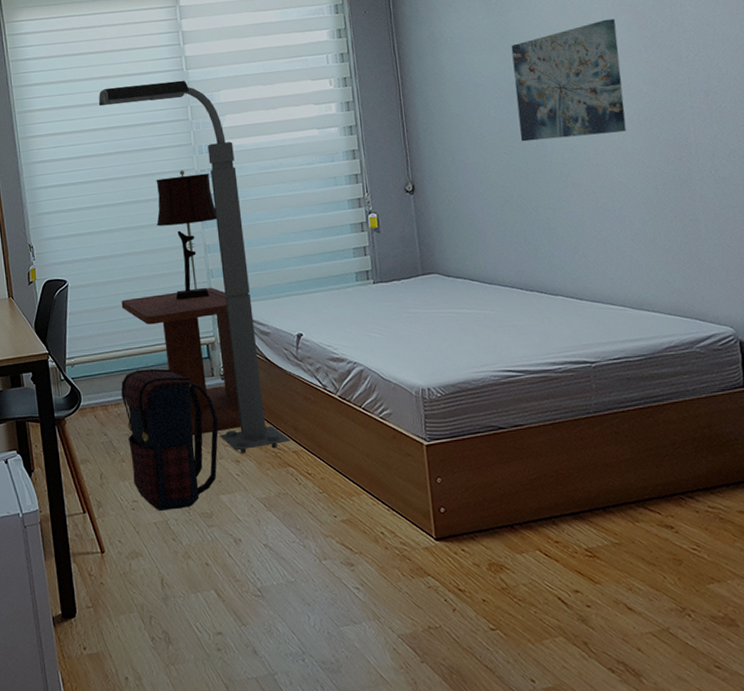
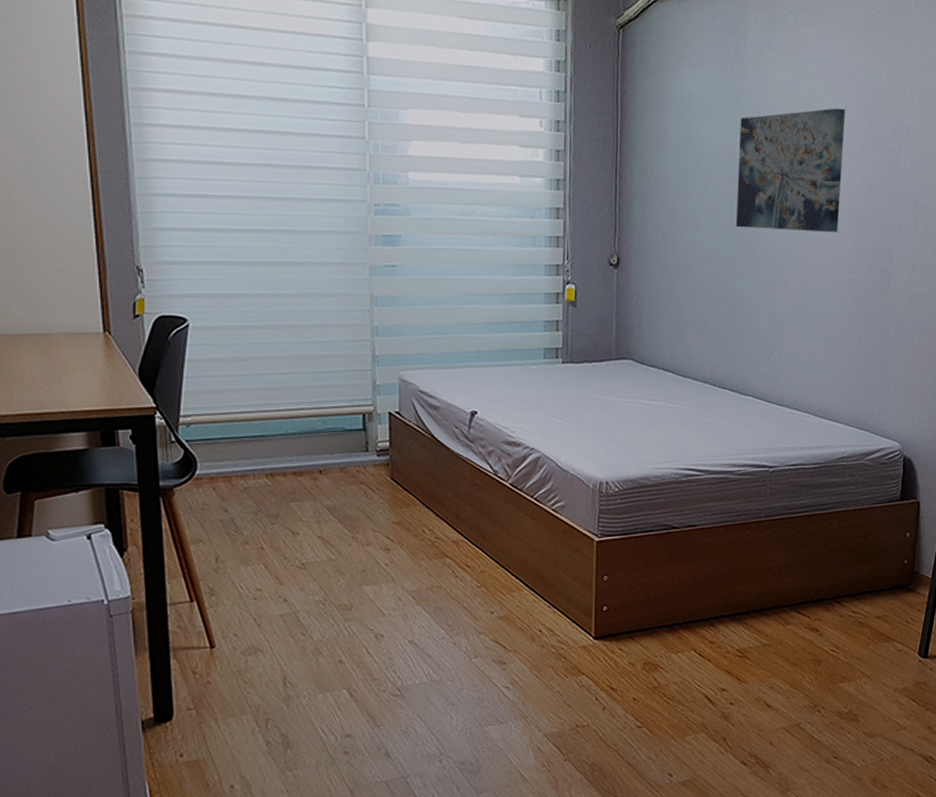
floor lamp: present [99,80,290,454] -> none [248,78,451,542]
side table: present [121,287,241,436] -> none [259,348,395,518]
satchel: present [121,368,219,511] -> none [249,437,369,601]
table lamp: present [156,170,217,299] -> none [313,200,390,358]

